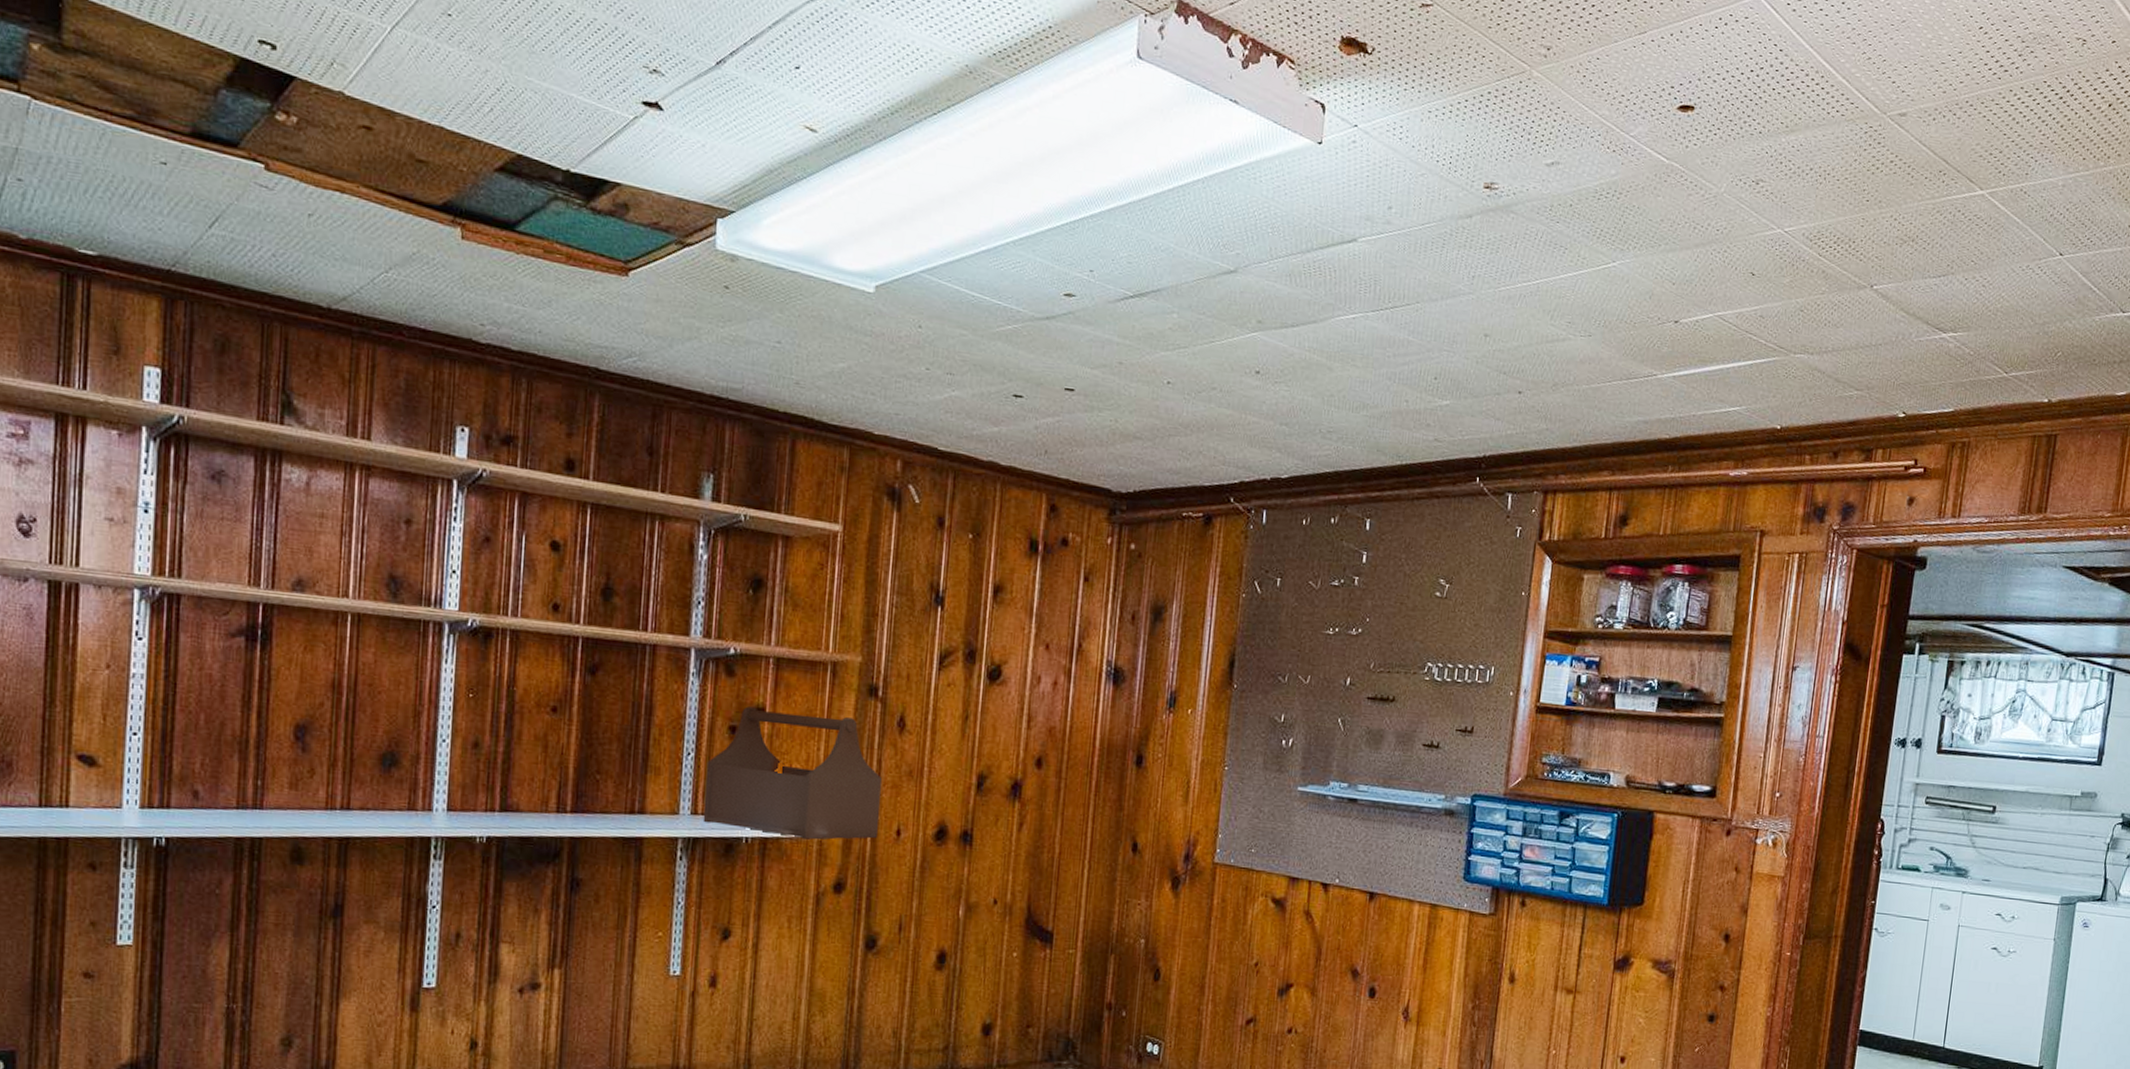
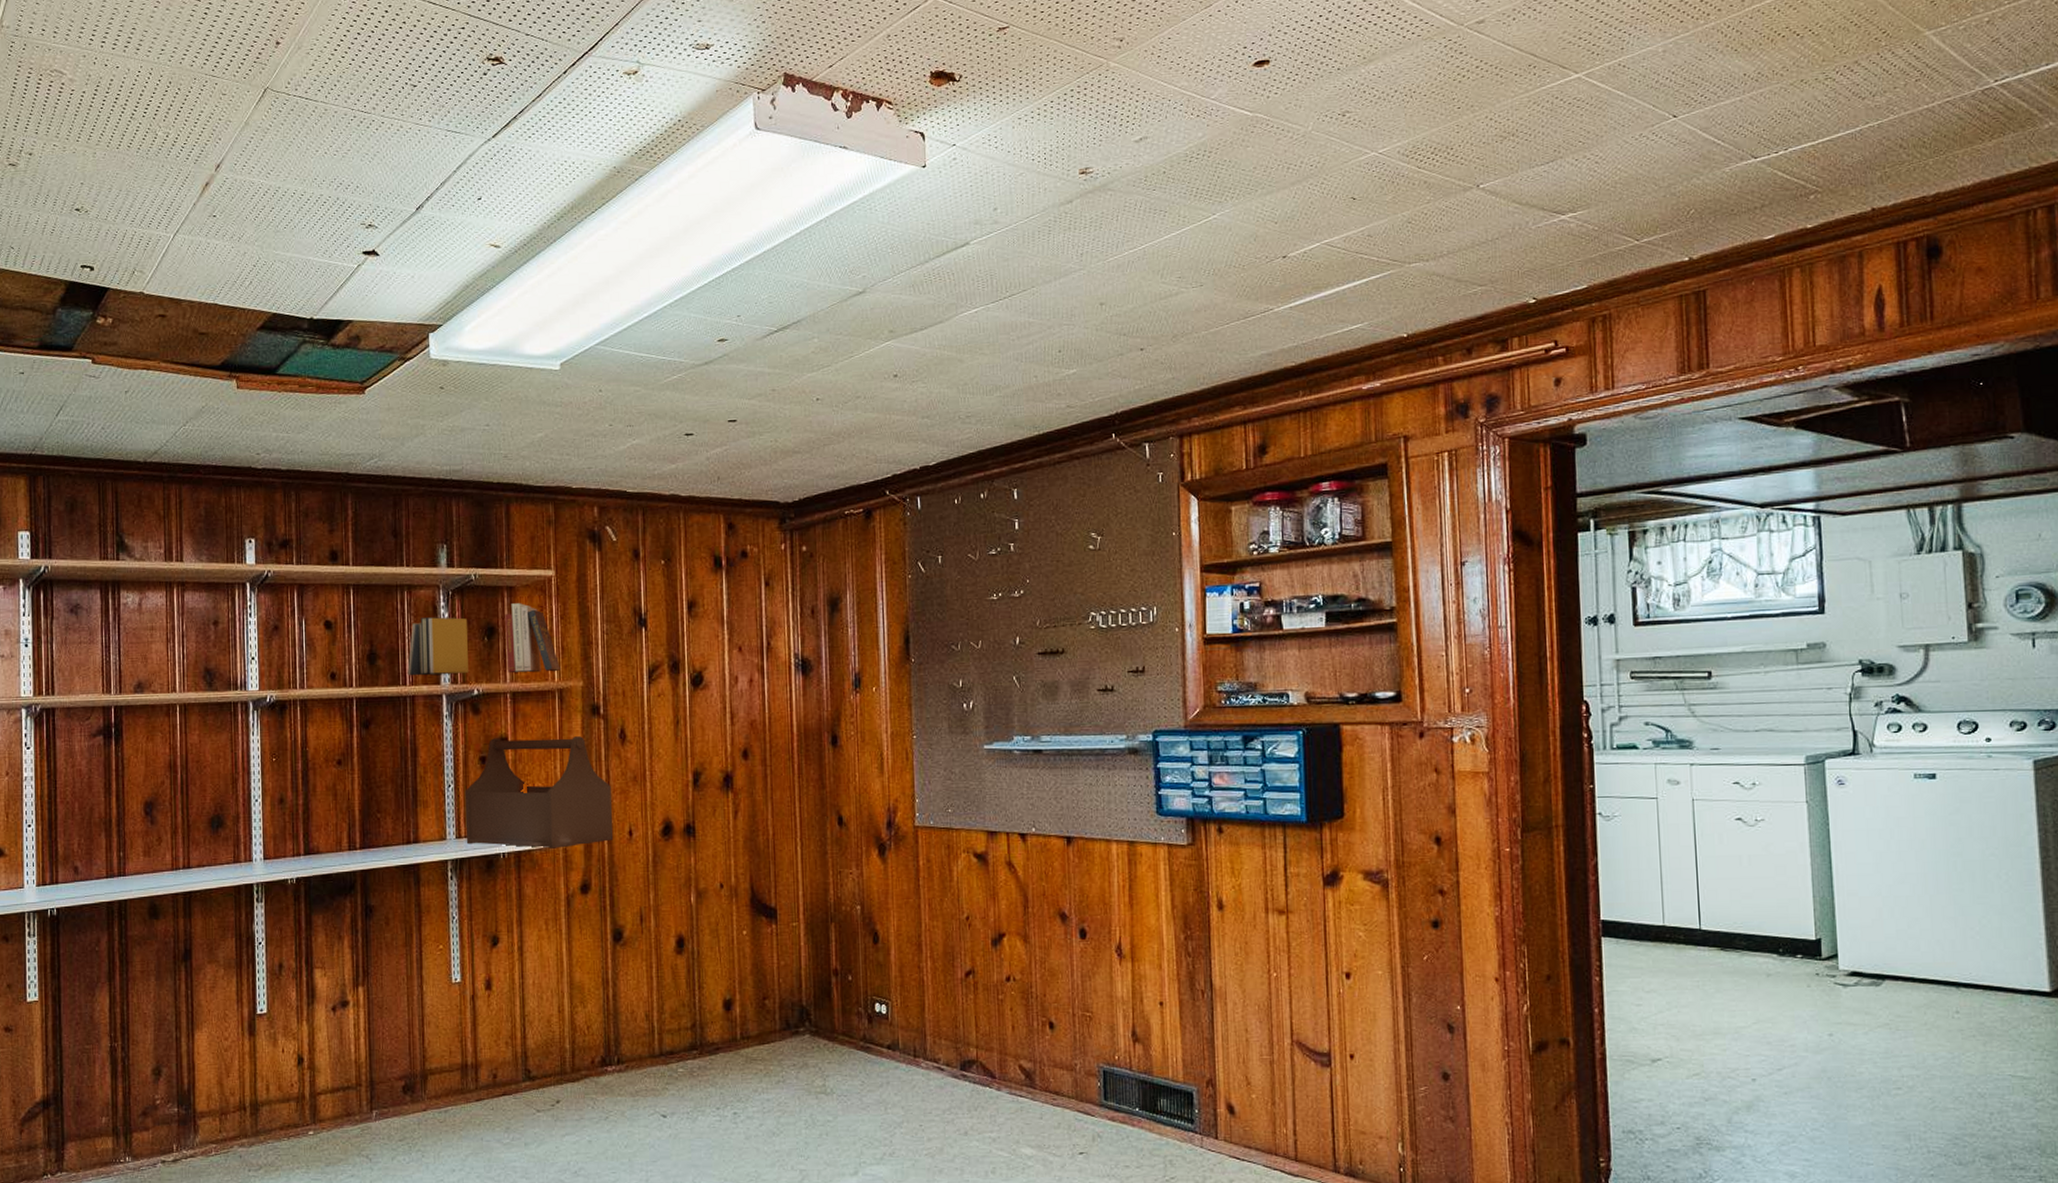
books: none [650,555,730,629] -> present [407,617,468,676]
books: none [774,555,837,642] -> present [505,603,560,674]

